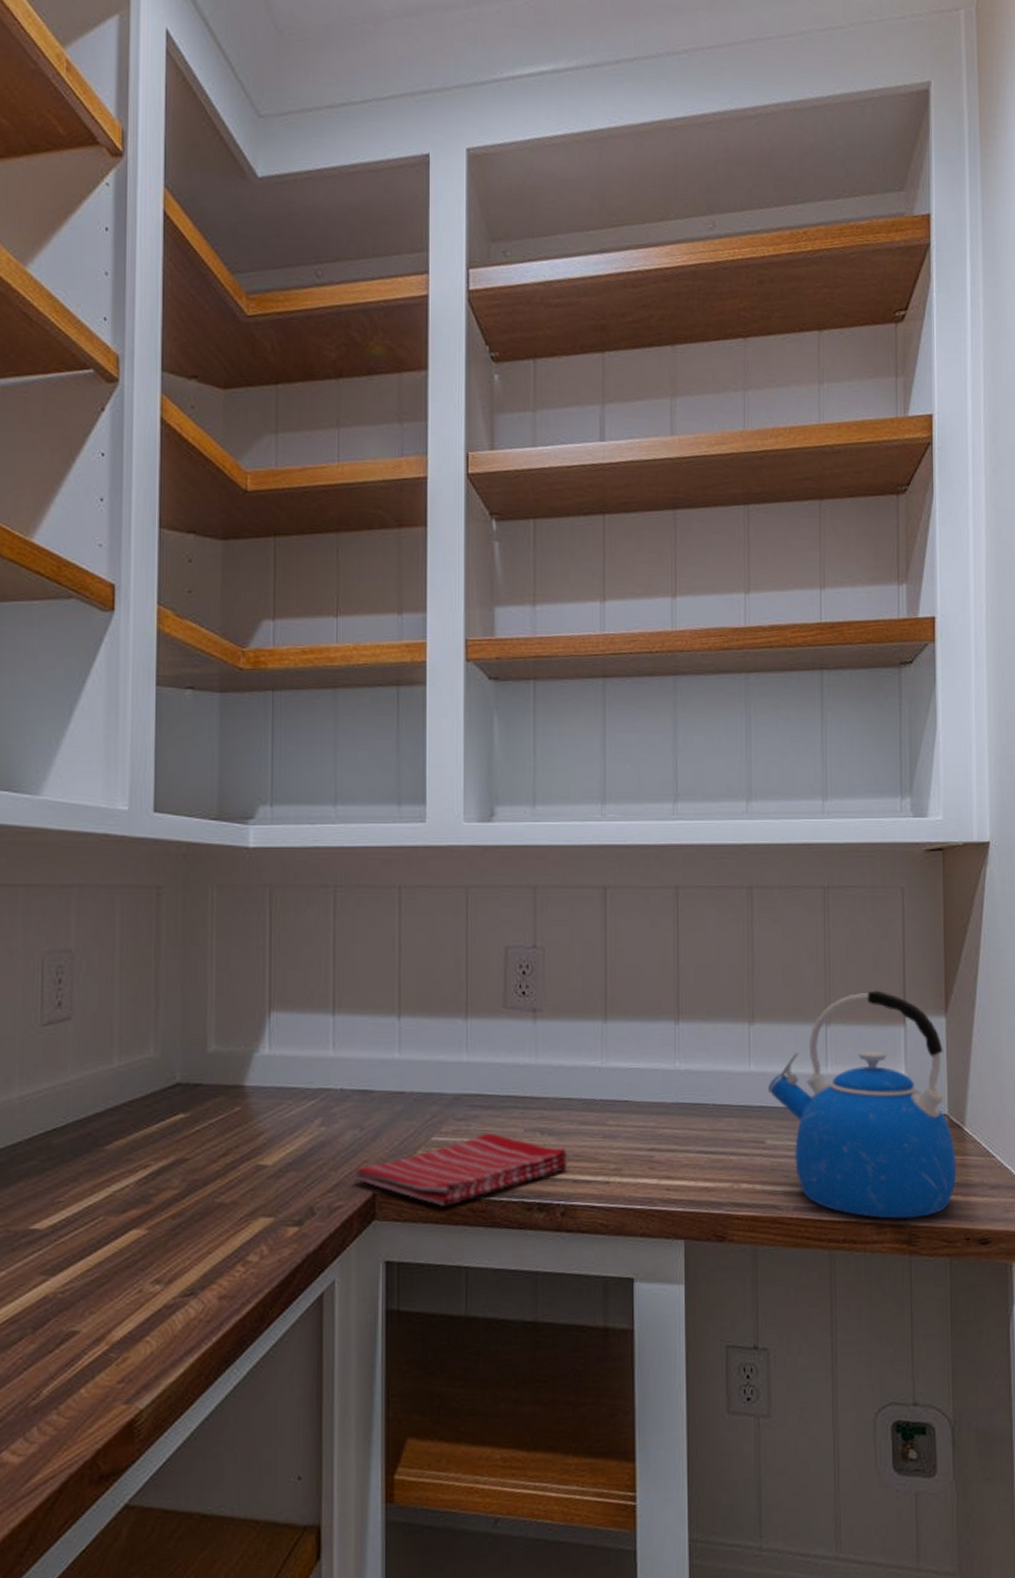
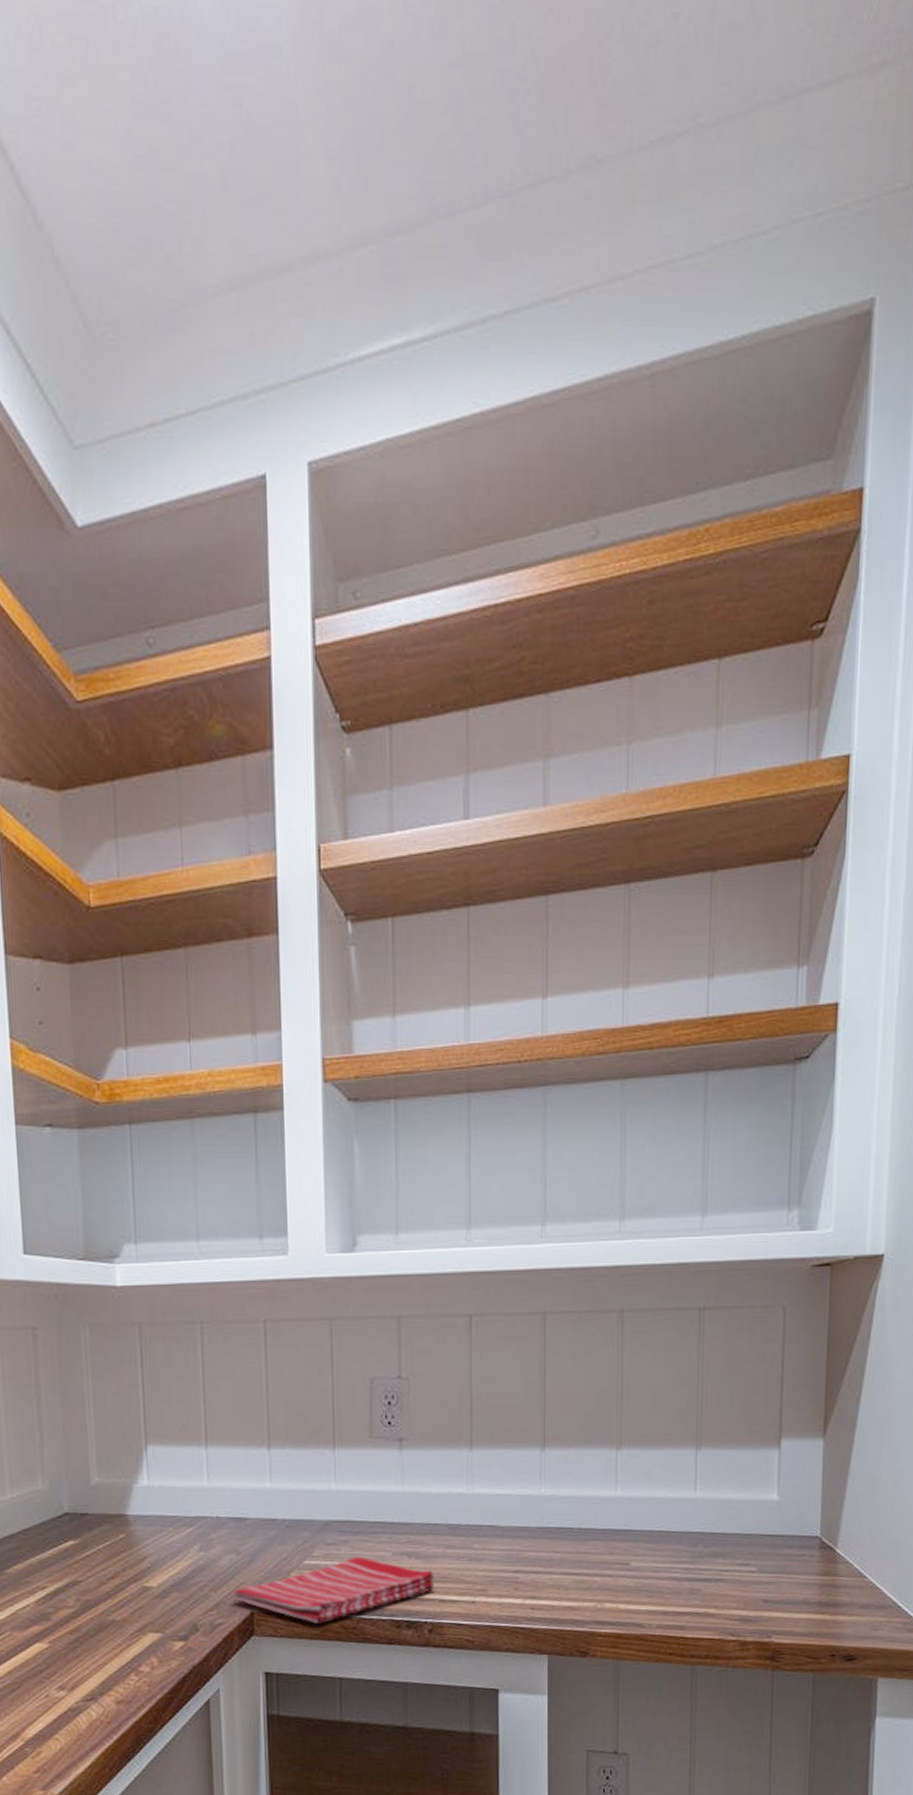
kettle: present [768,990,957,1220] -> none [635,1413,826,1637]

